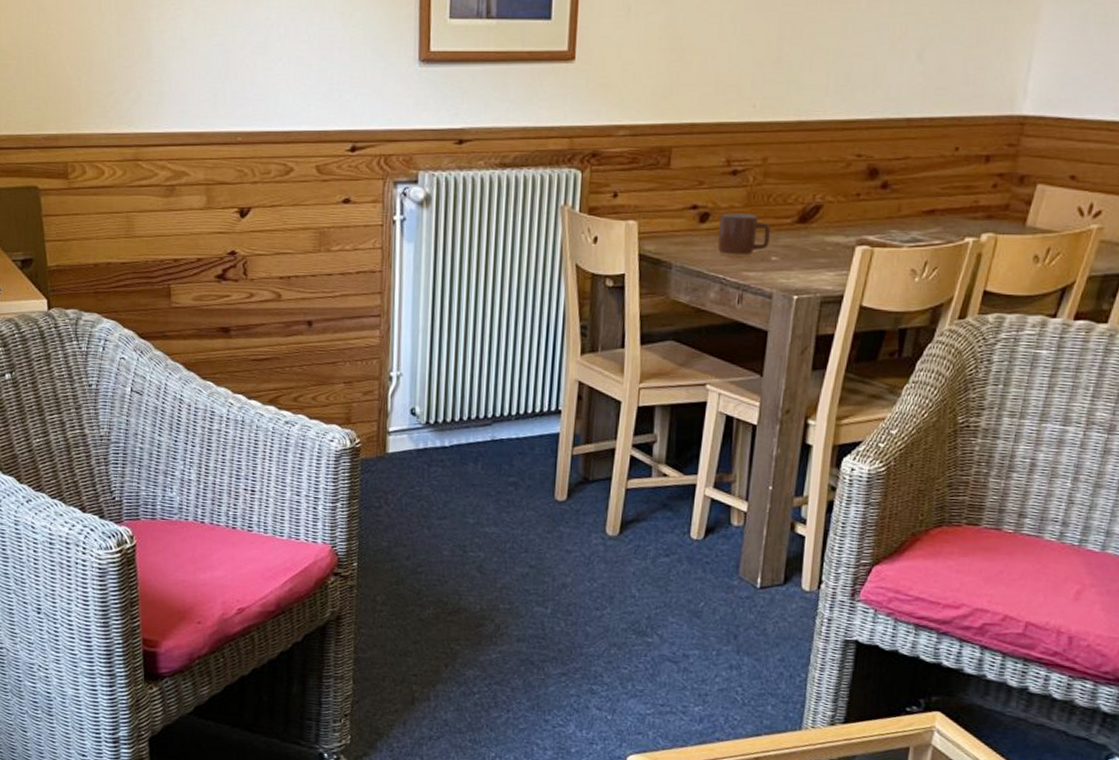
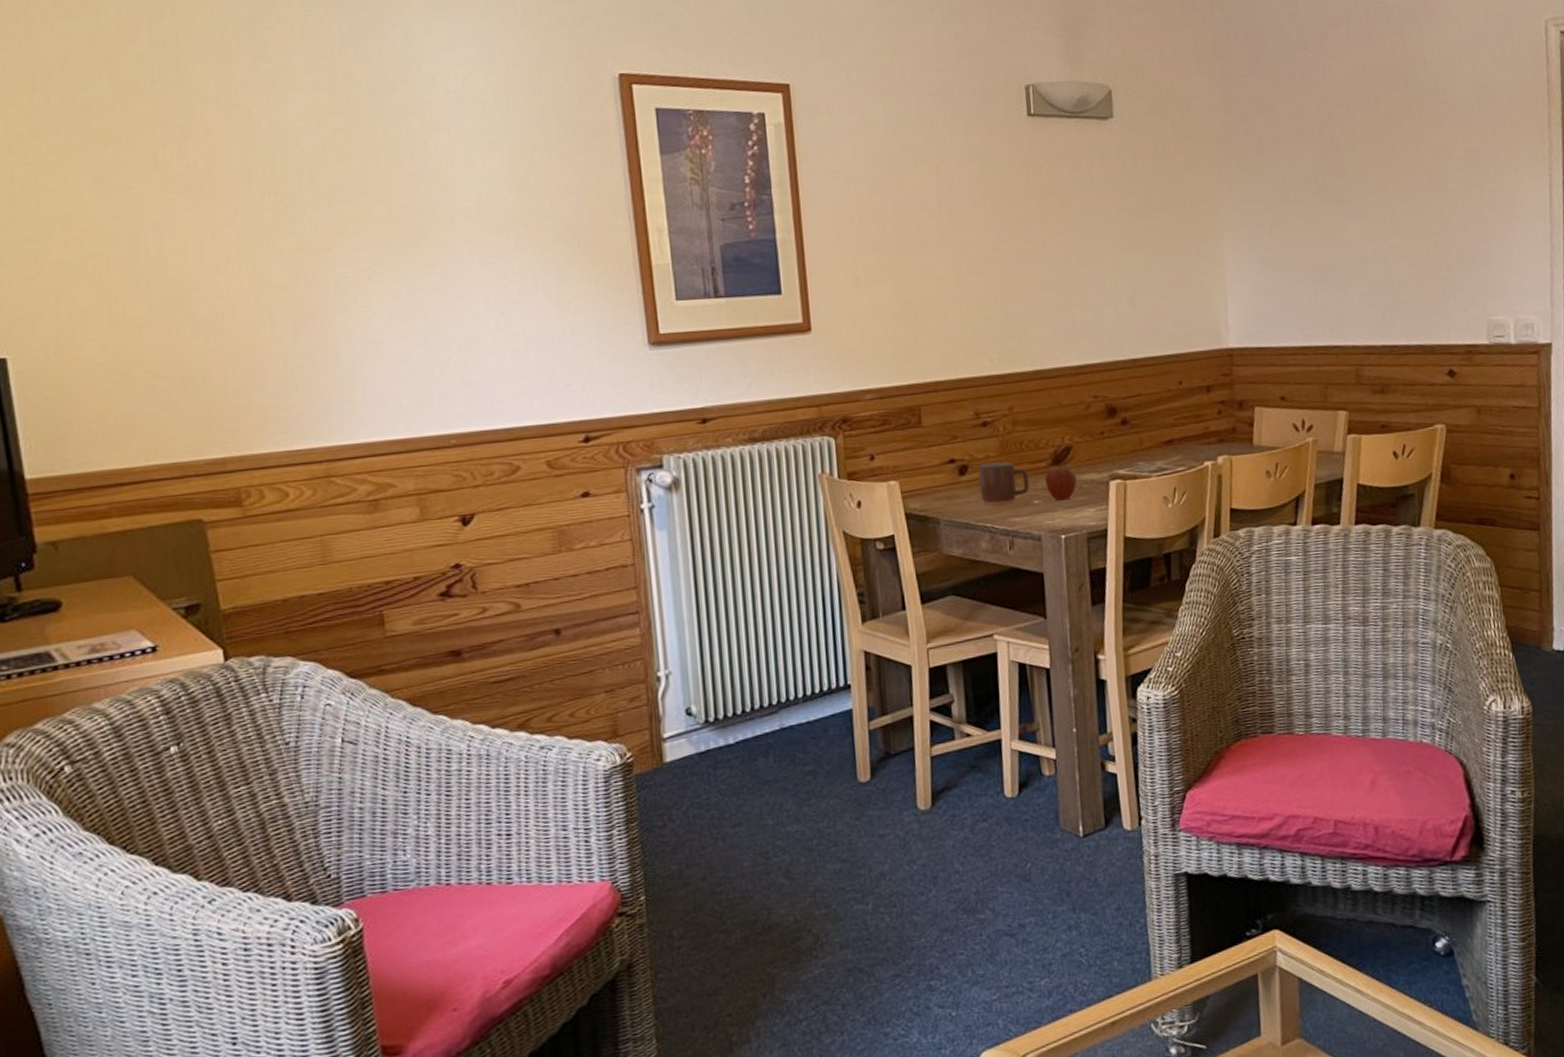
fruit: none [787,222,822,260] -> present [1045,464,1078,501]

